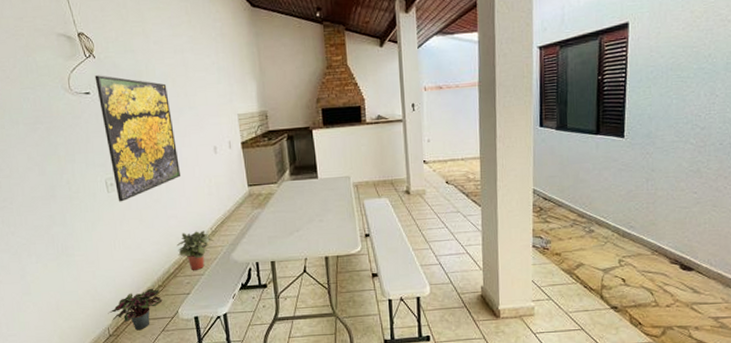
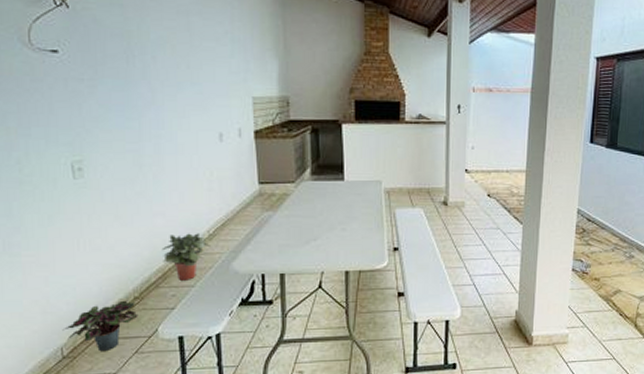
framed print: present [94,75,181,202] -> none [66,30,175,192]

